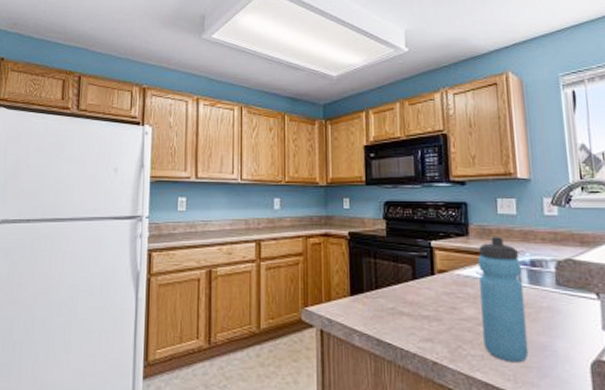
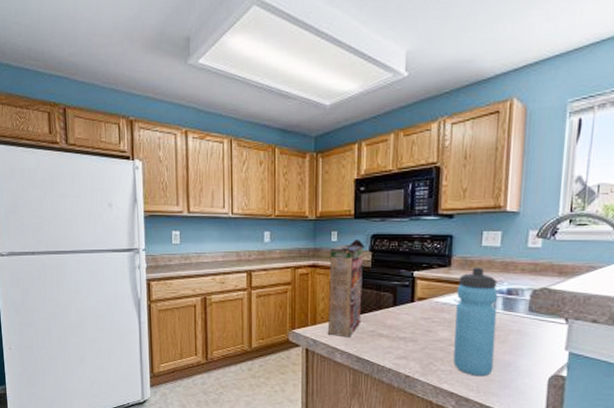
cereal box: none [342,207,380,317] -> present [327,240,365,338]

